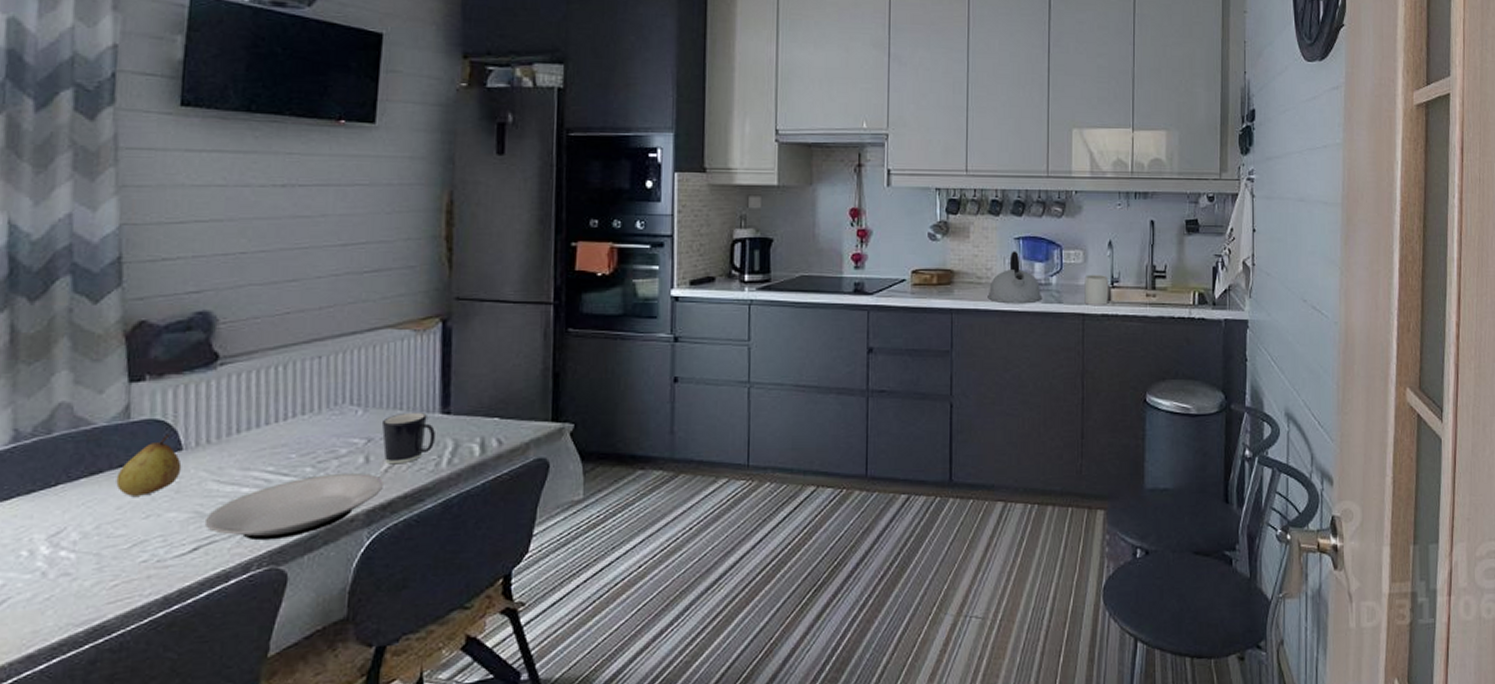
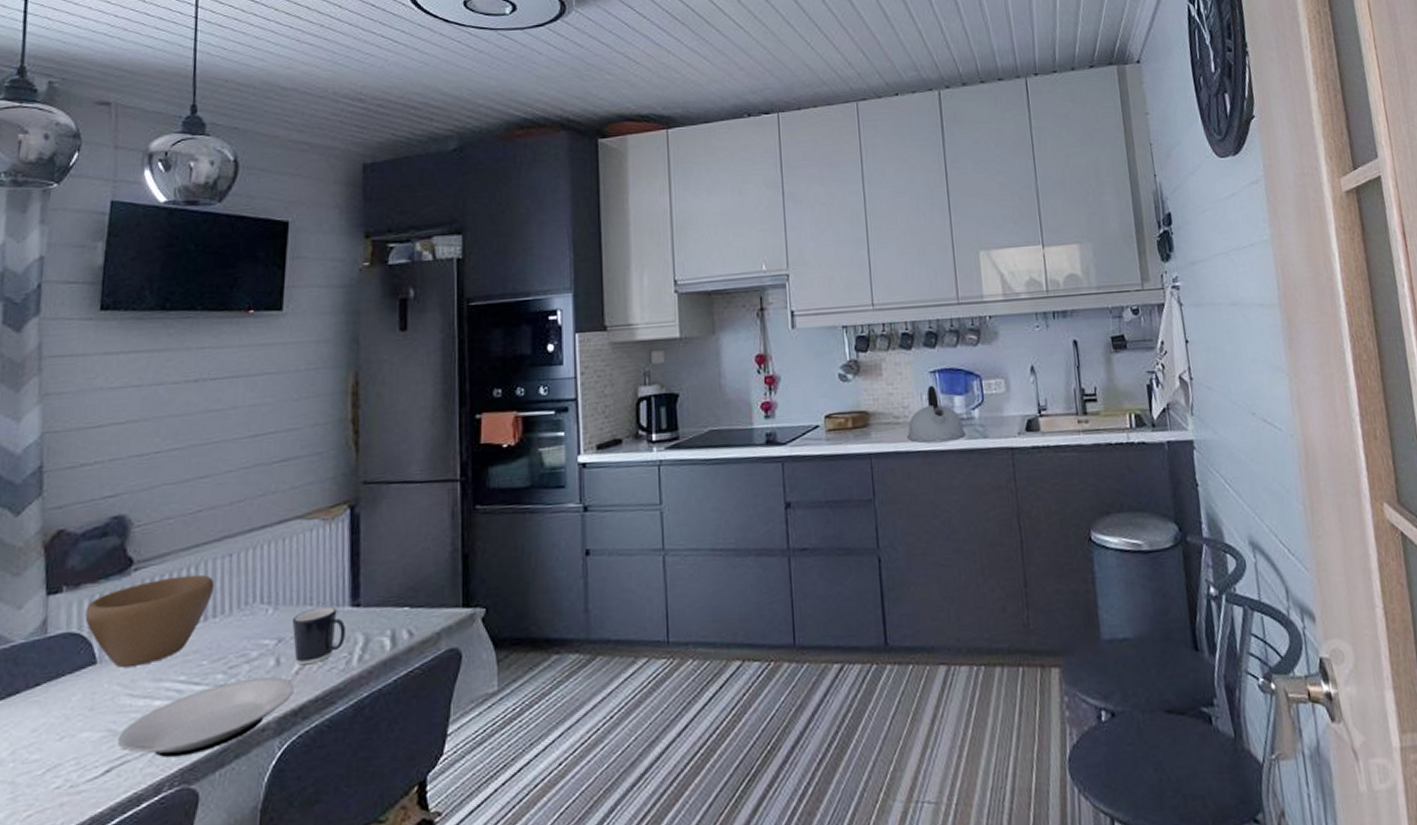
fruit: present [116,434,182,496] -> none [32,647,96,717]
bowl: none [169,373,304,455] -> present [85,574,215,668]
mug: present [1084,274,1109,306] -> none [1009,403,1038,439]

